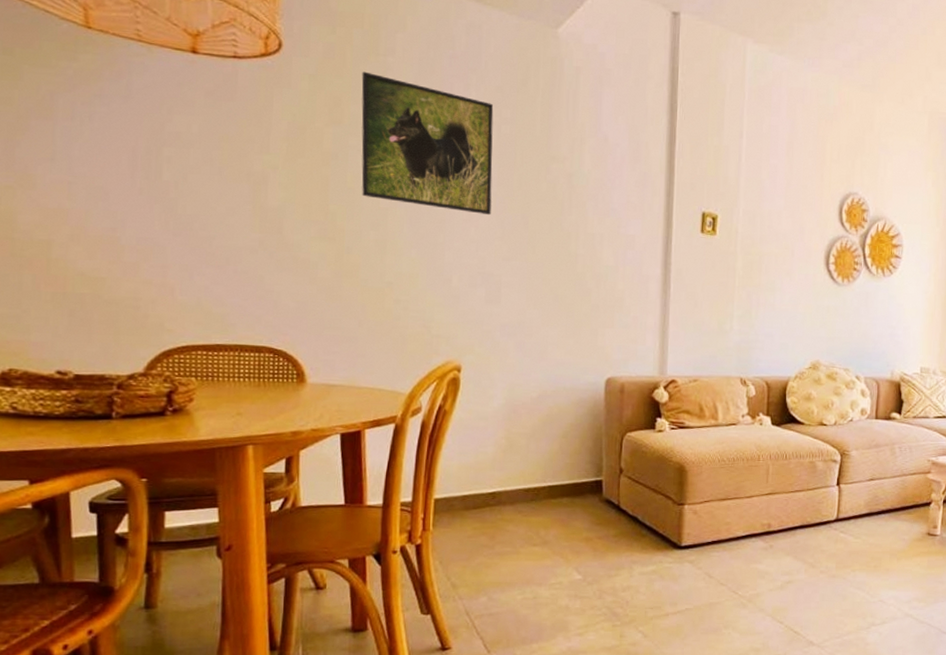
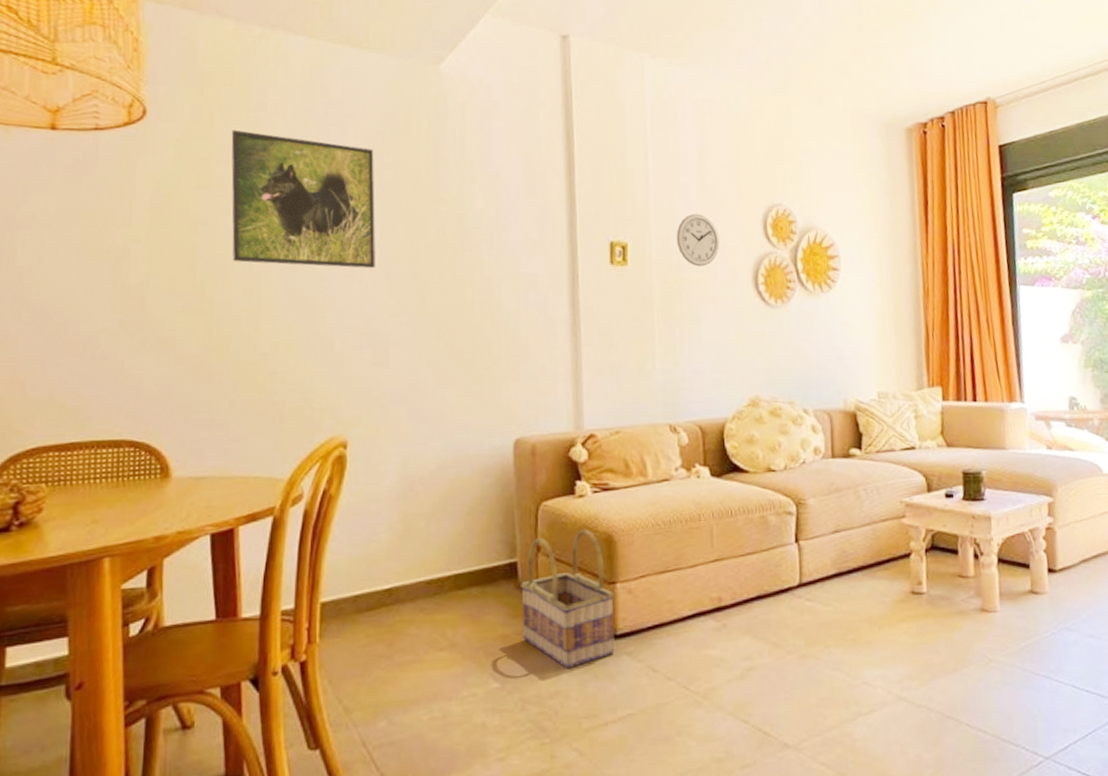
basket: none [603,458,683,570] -> present [519,528,615,669]
wall clock: none [761,194,799,243] -> present [676,214,720,267]

